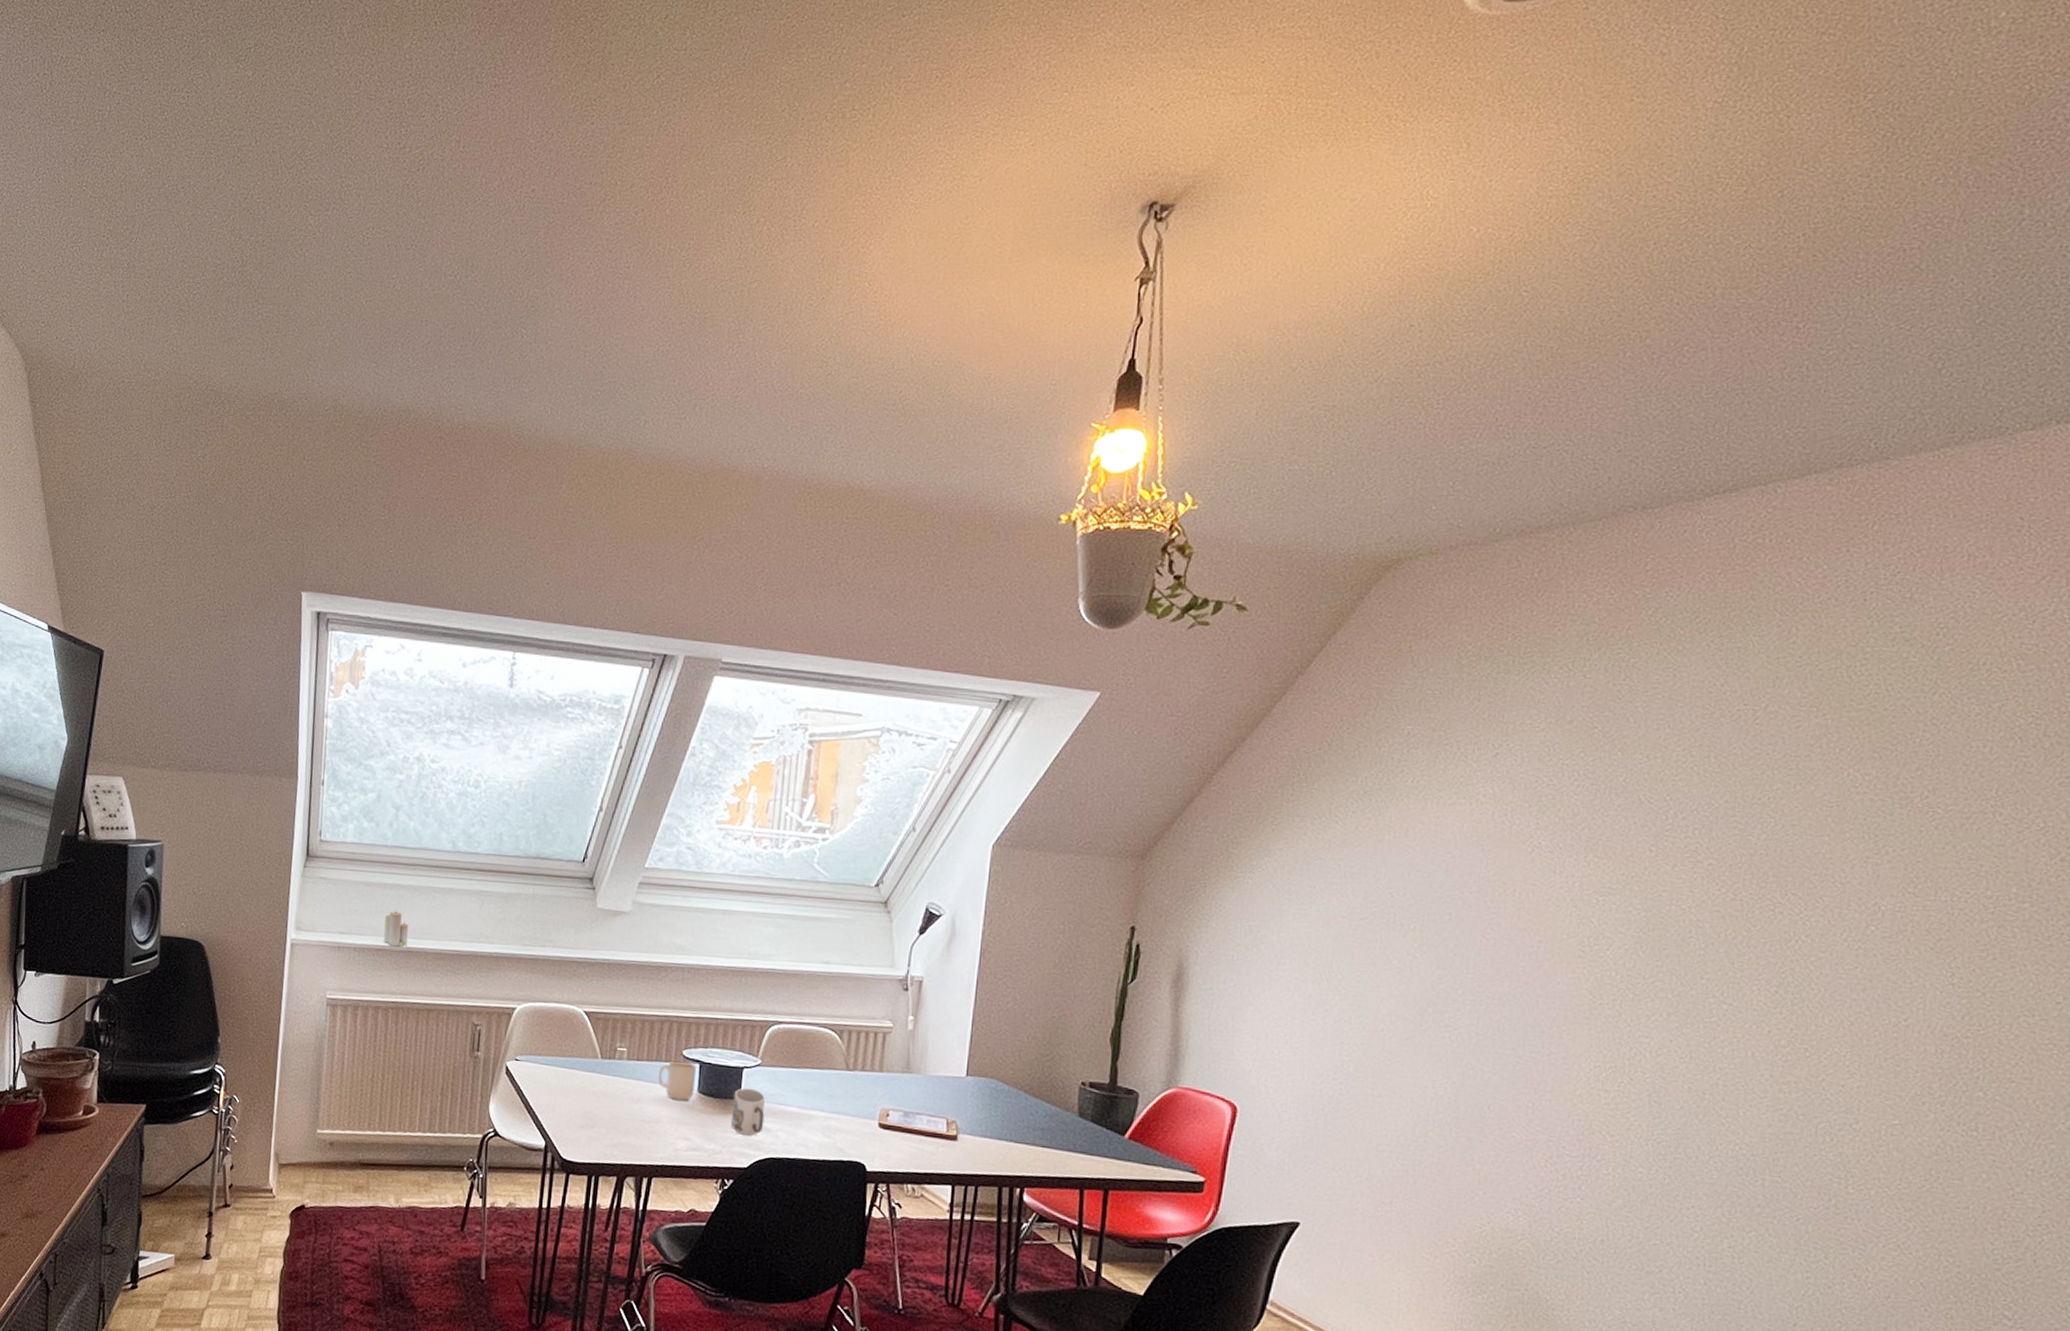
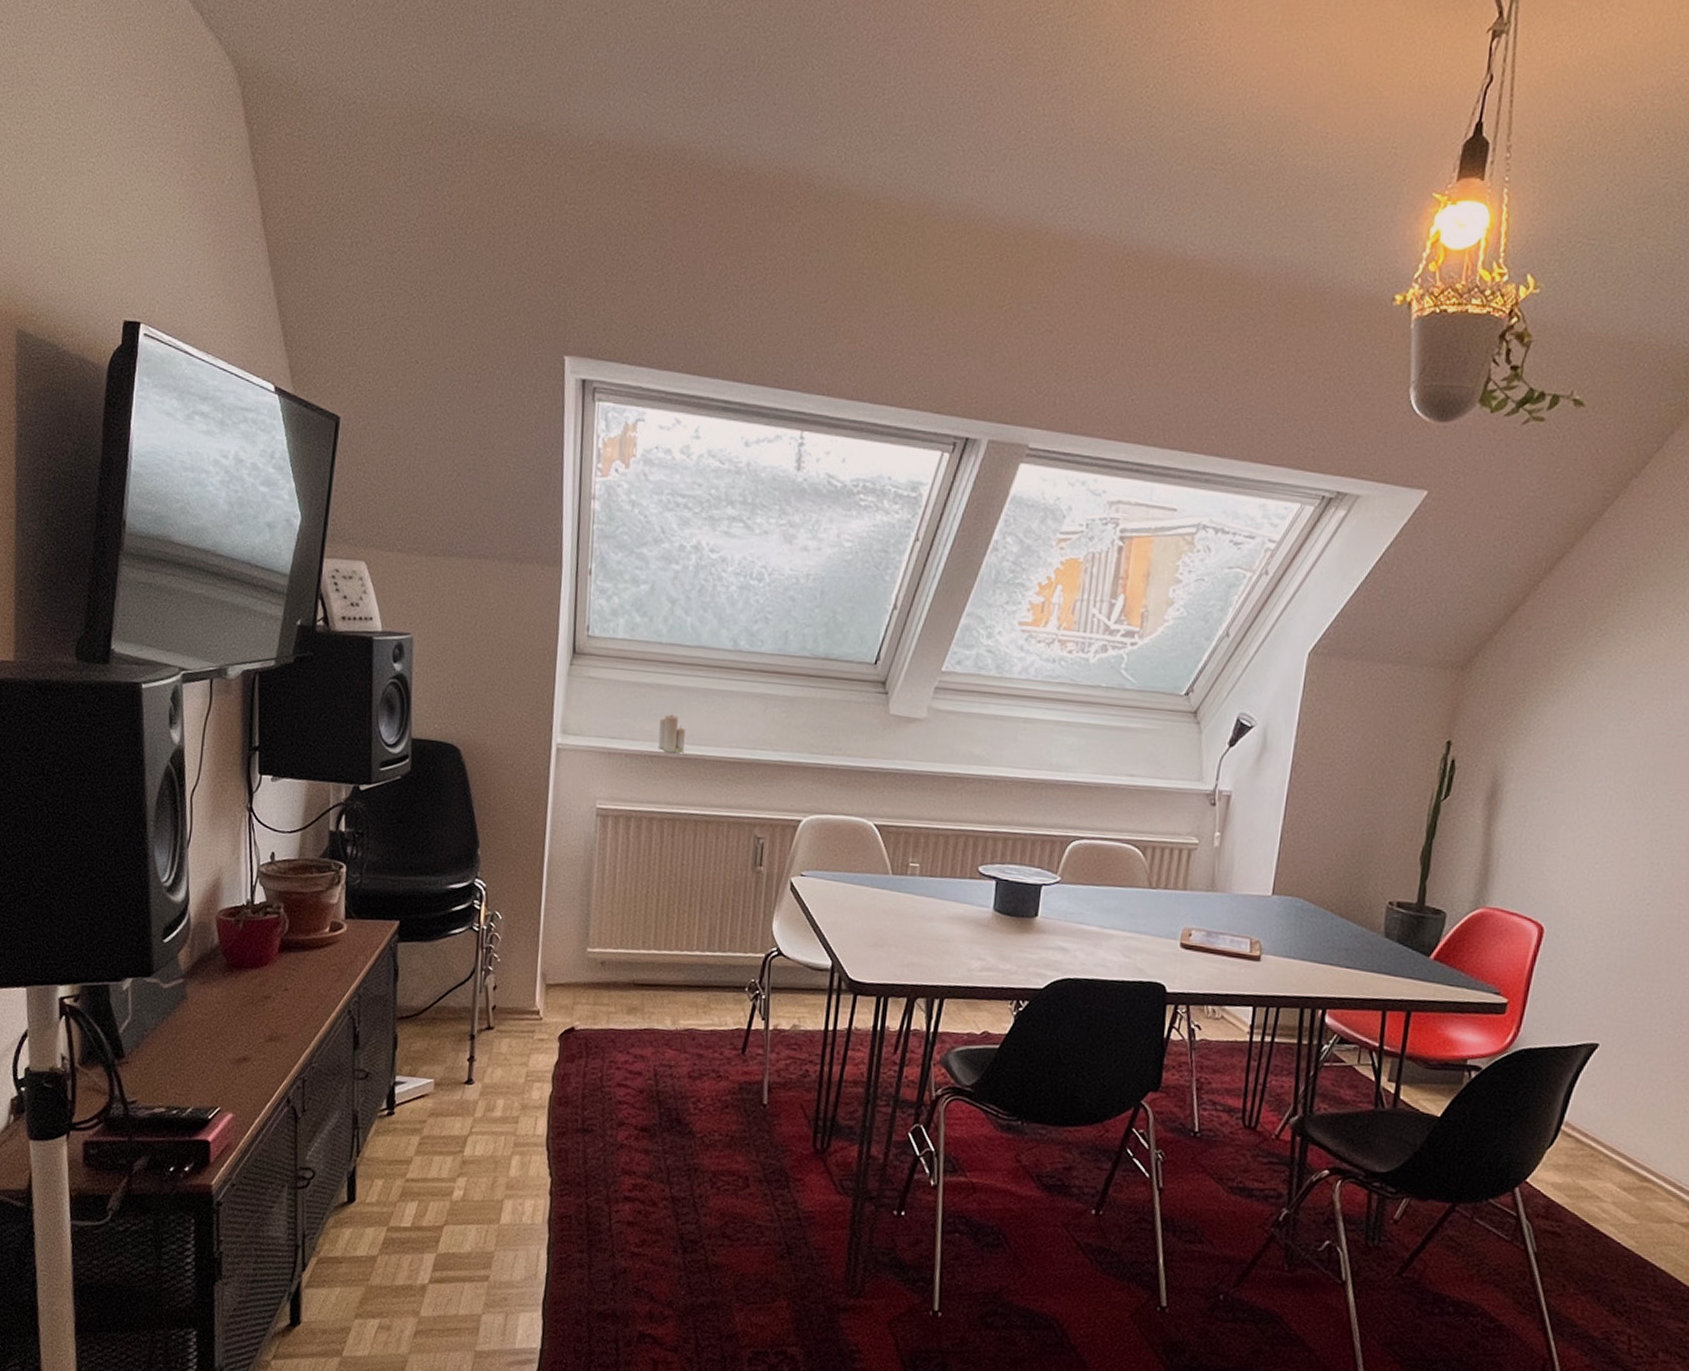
cup: present [658,1060,696,1101] -> none [952,877,992,919]
mug: present [730,1087,765,1136] -> none [1026,905,1064,956]

